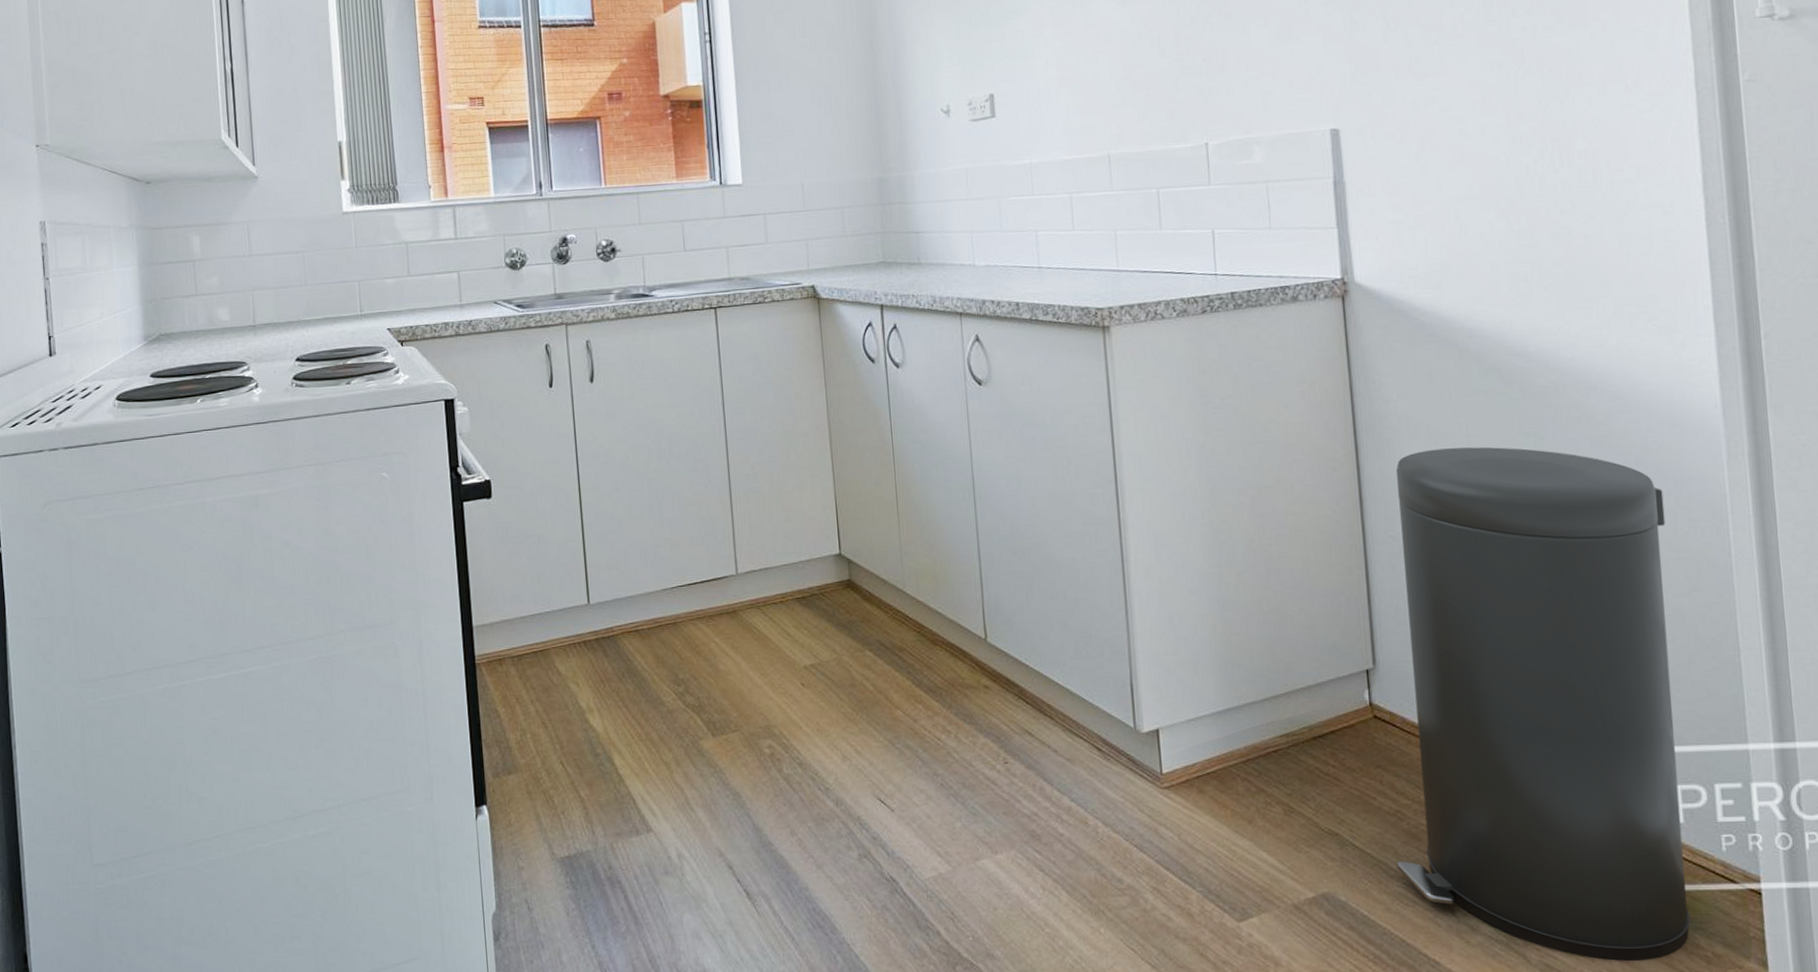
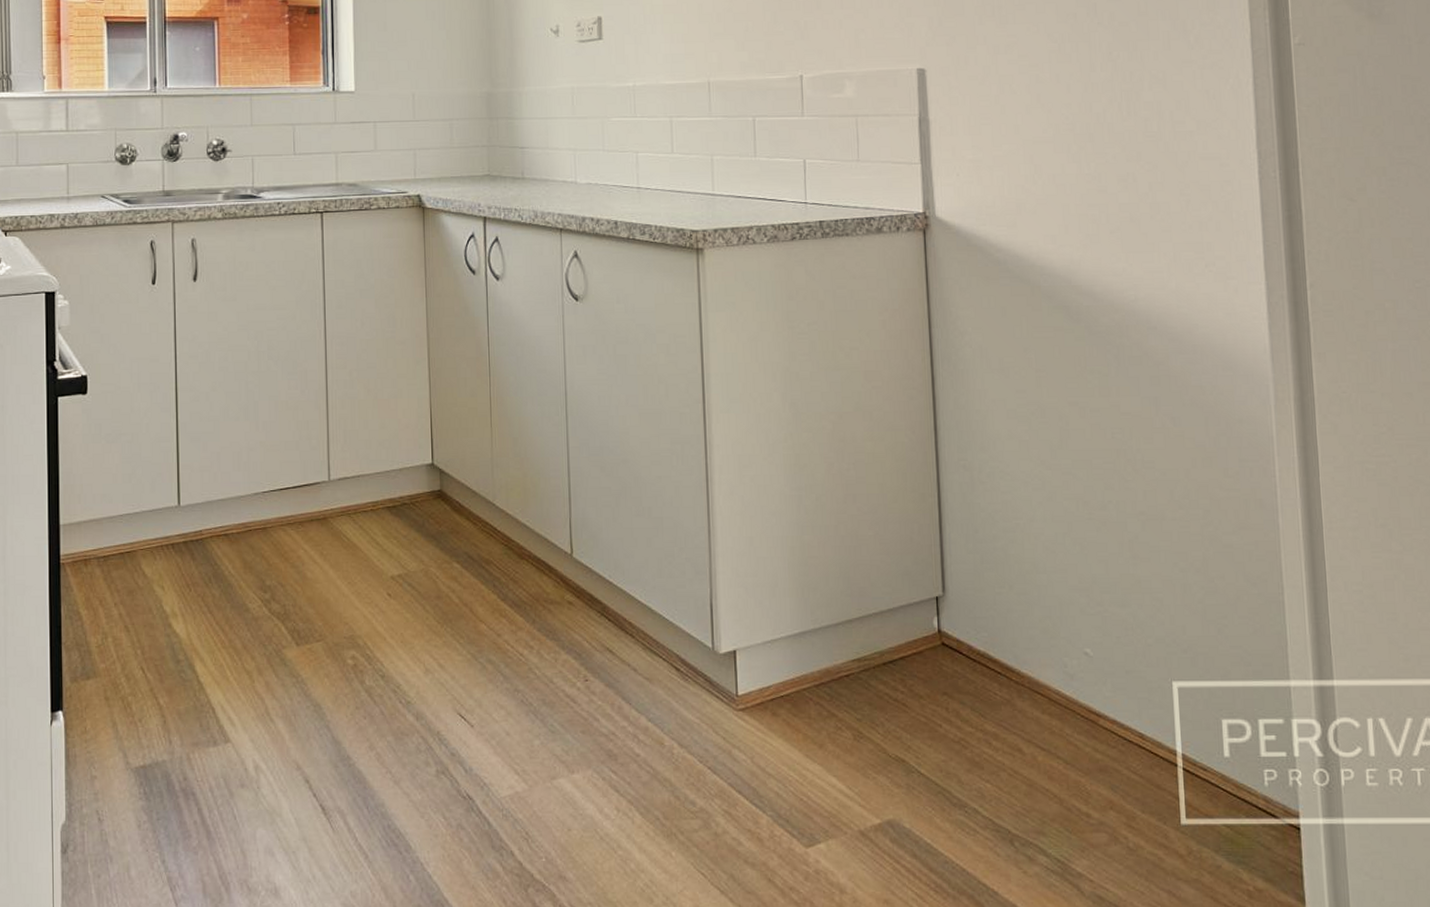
pedal bin: present [1395,446,1691,962] -> none [959,381,1234,895]

